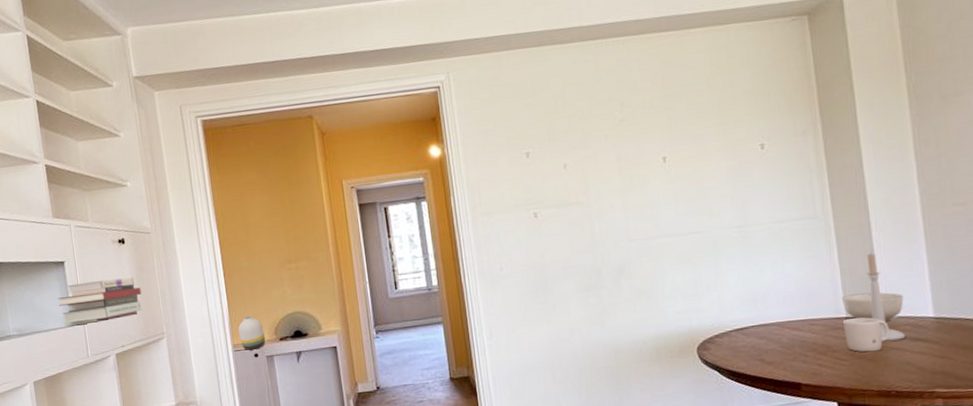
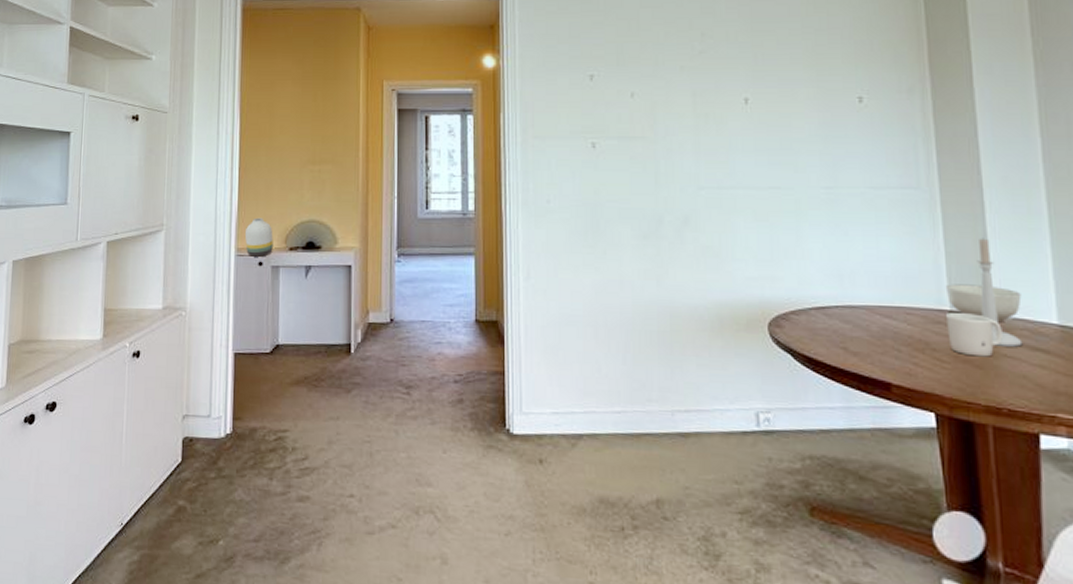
books: present [58,277,143,327] -> none [56,158,147,204]

